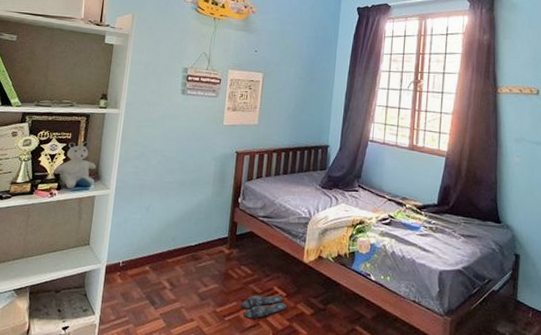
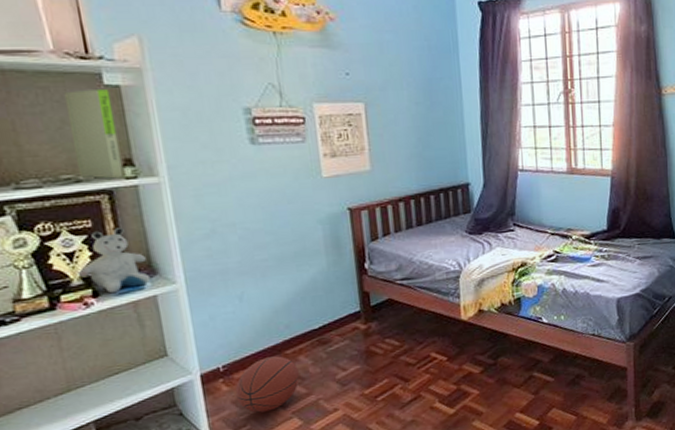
book: none [73,45,107,107] -> present [63,89,124,179]
basketball: none [125,261,173,309] -> present [235,356,300,413]
slippers: present [241,295,287,319] -> none [394,361,450,393]

